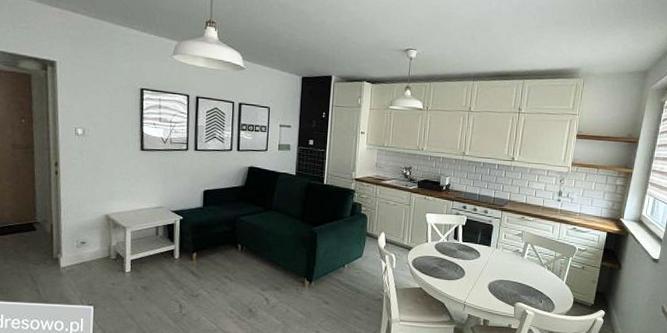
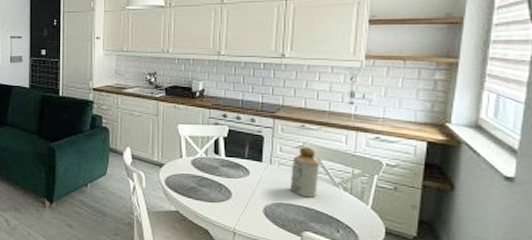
bottle: none [509,234,533,276] -> present [289,147,319,198]

